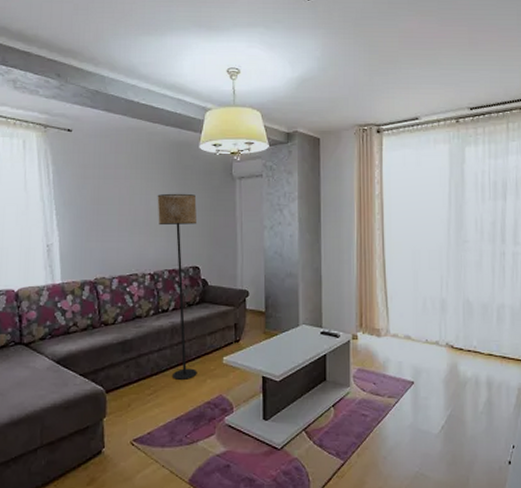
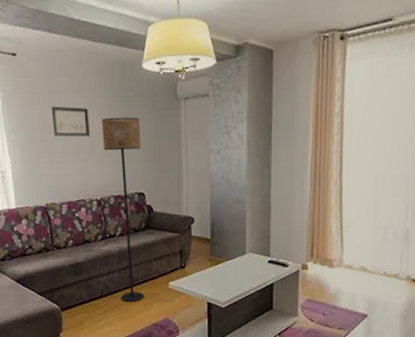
wall art: none [106,181,145,211] -> present [51,106,90,137]

